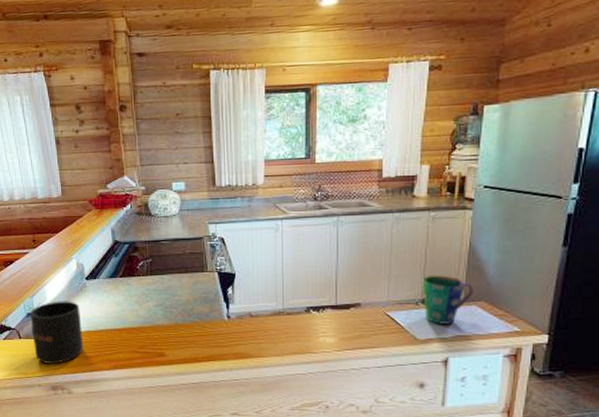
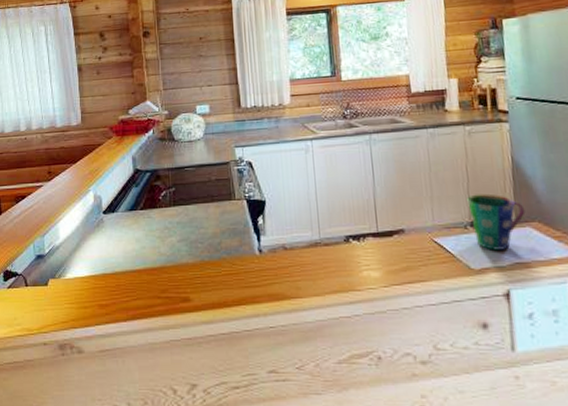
mug: present [30,301,83,364] -> none [39,239,97,316]

